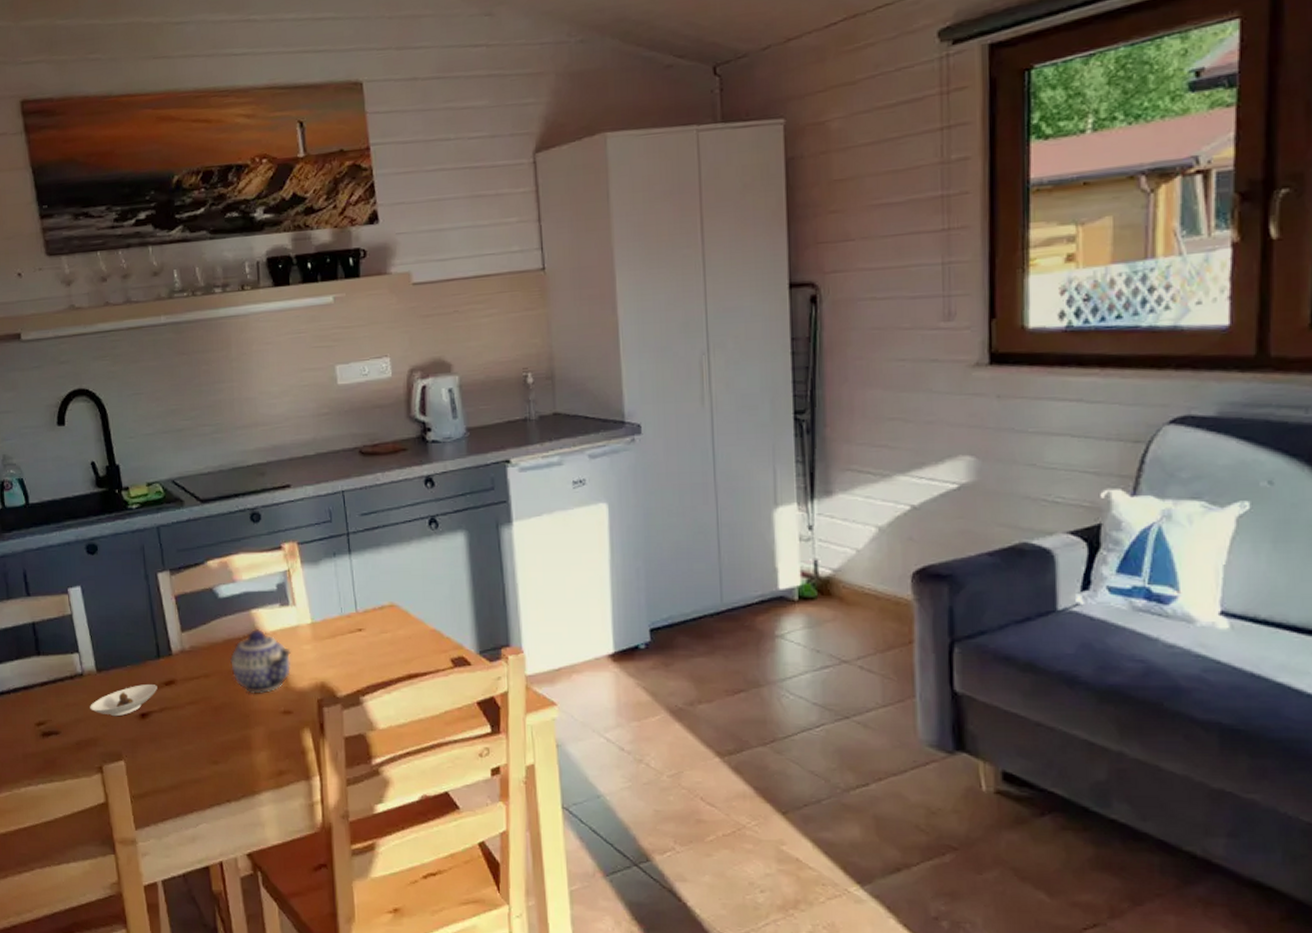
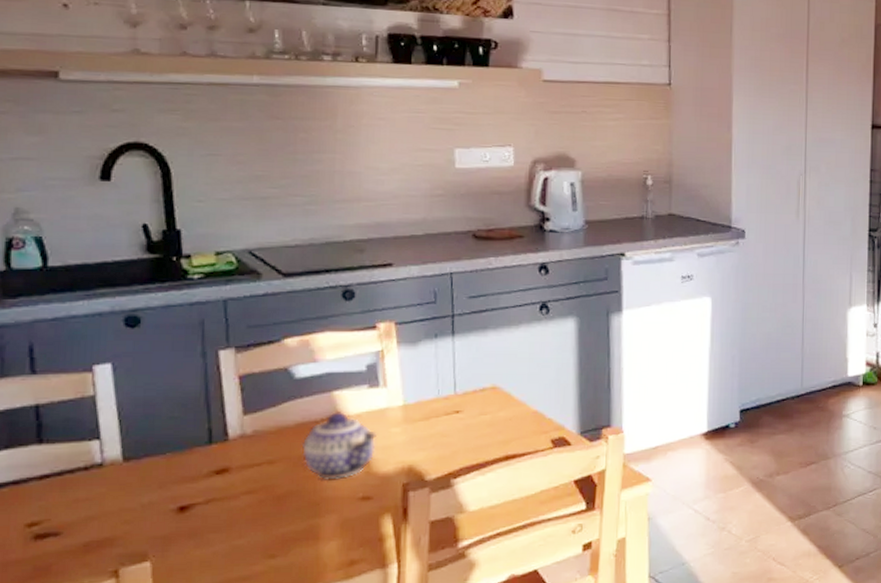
saucer: present [90,684,157,717] -> none [108,473,205,512]

